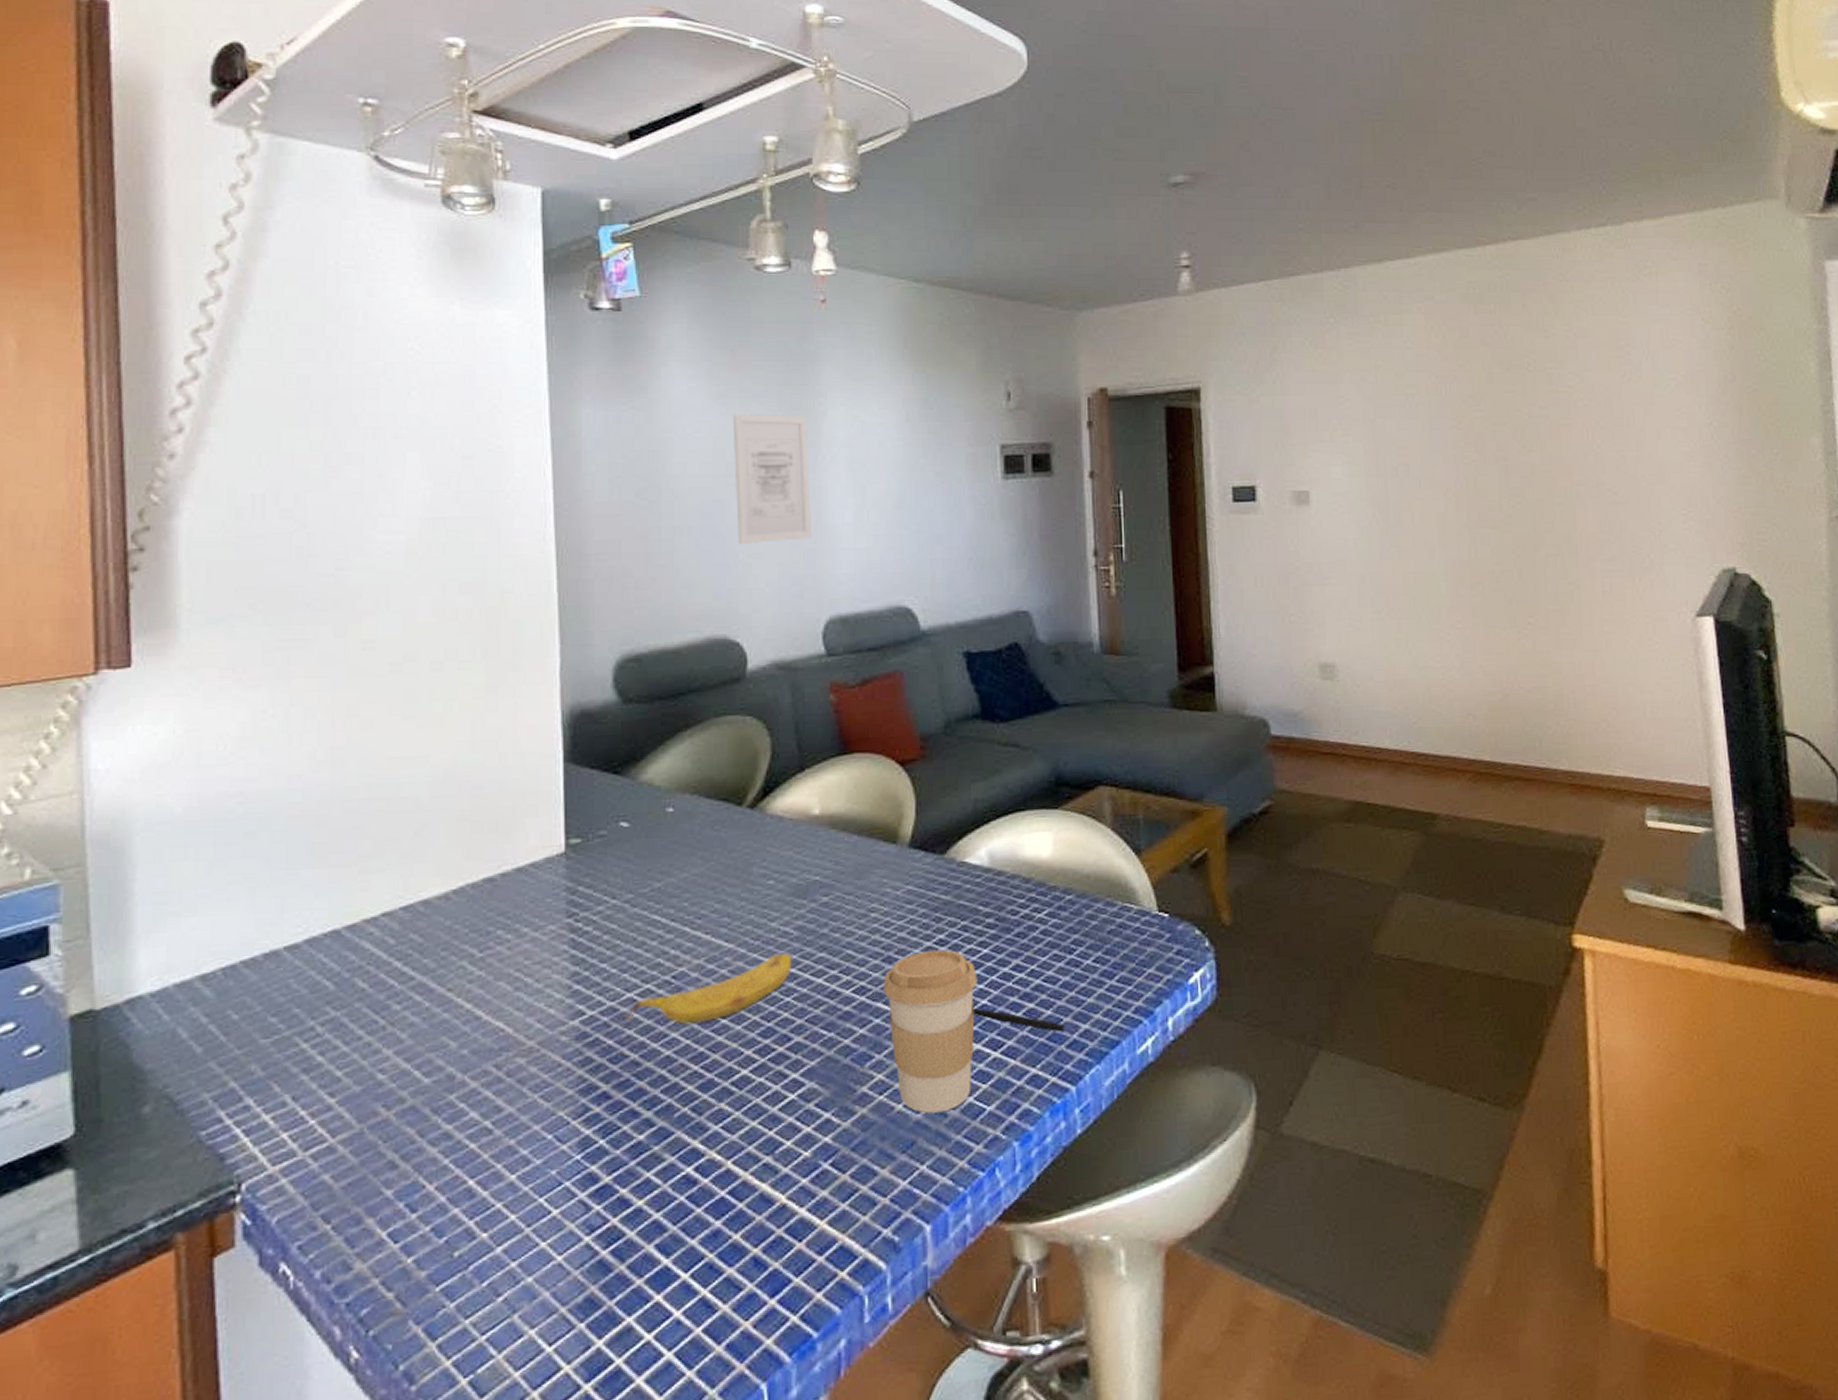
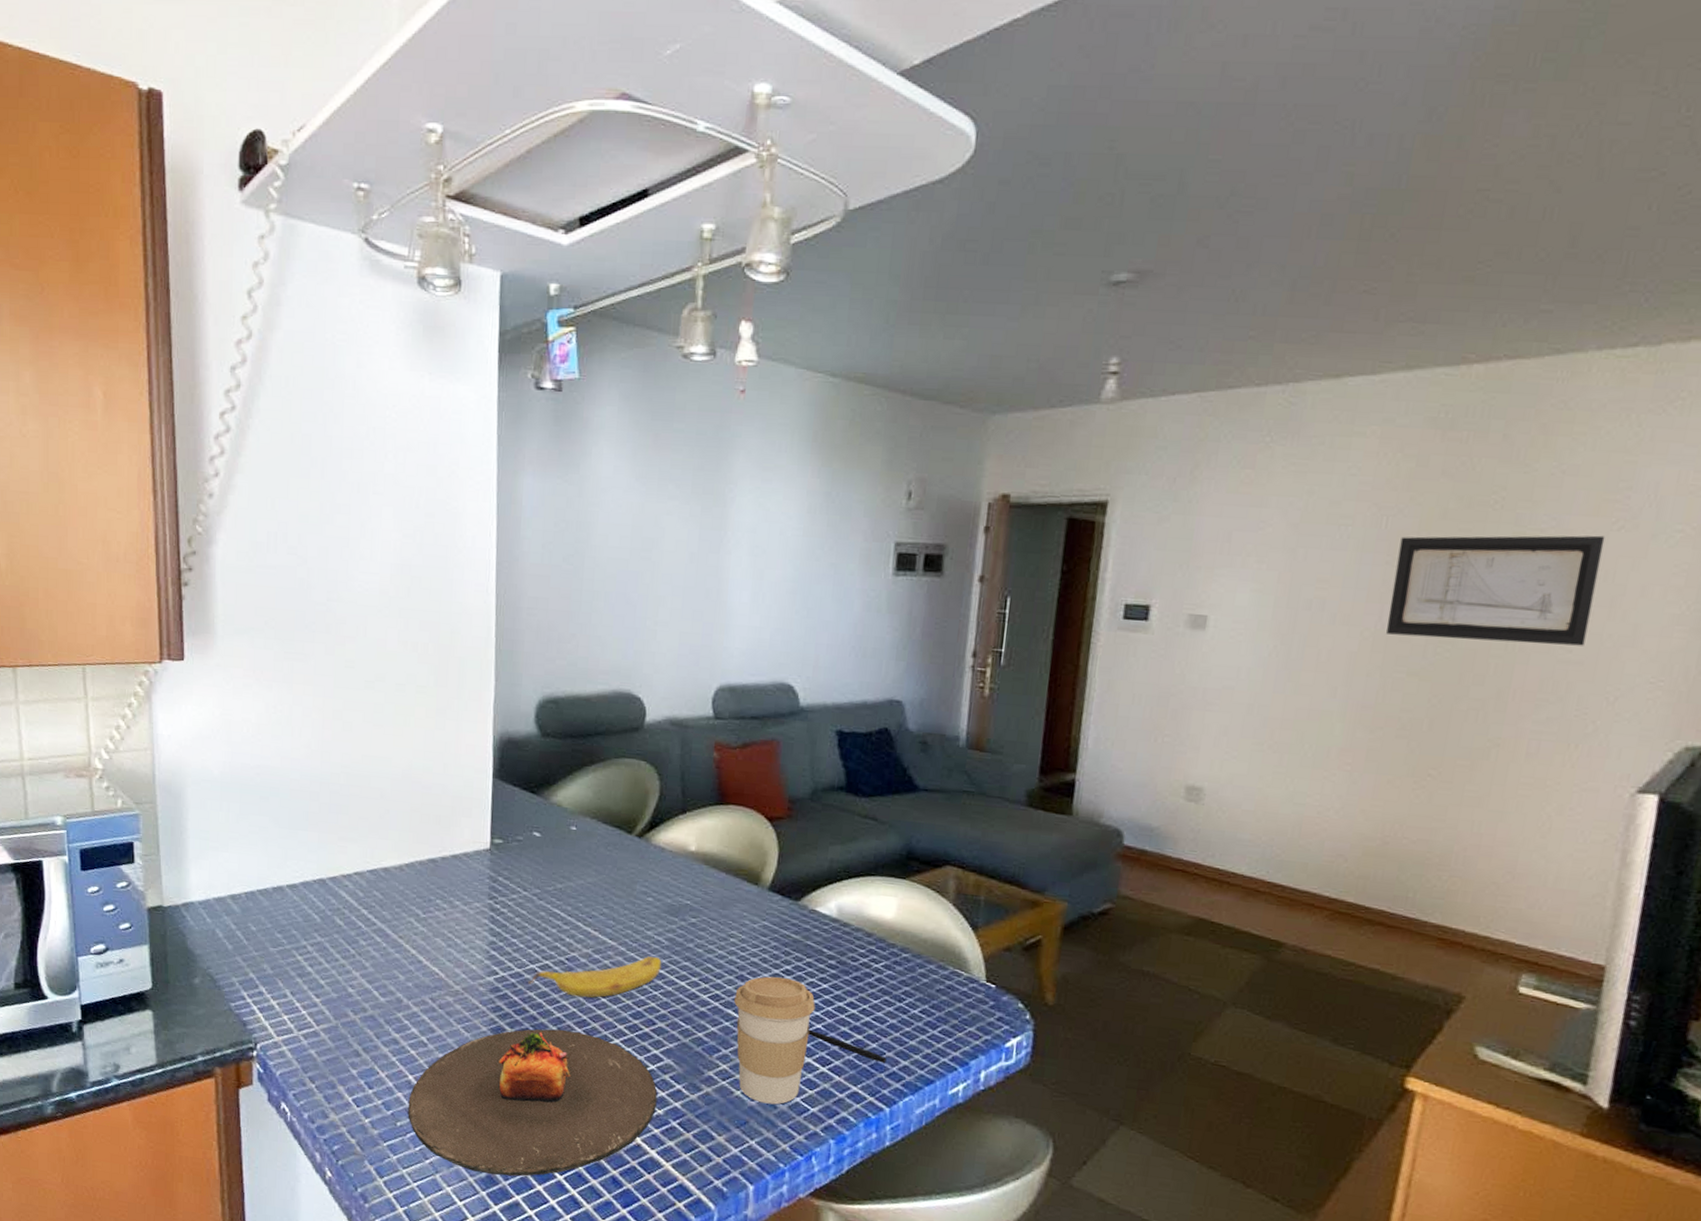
plate: none [469,1070,802,1297] -> present [407,1028,658,1177]
wall art: present [732,413,811,545] -> none [646,493,717,614]
wall art: none [1460,388,1625,493] -> present [1386,535,1605,646]

